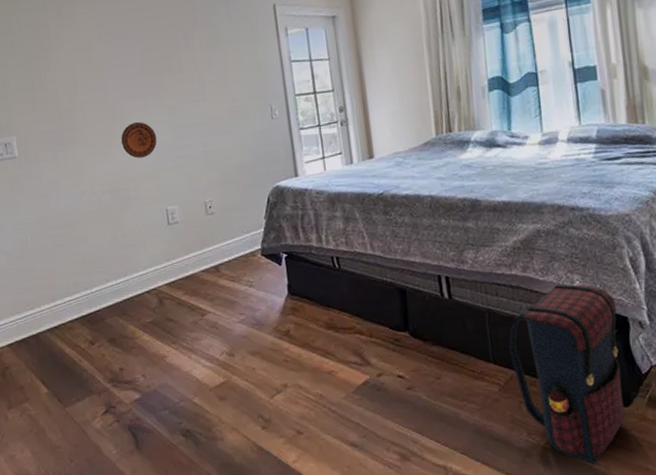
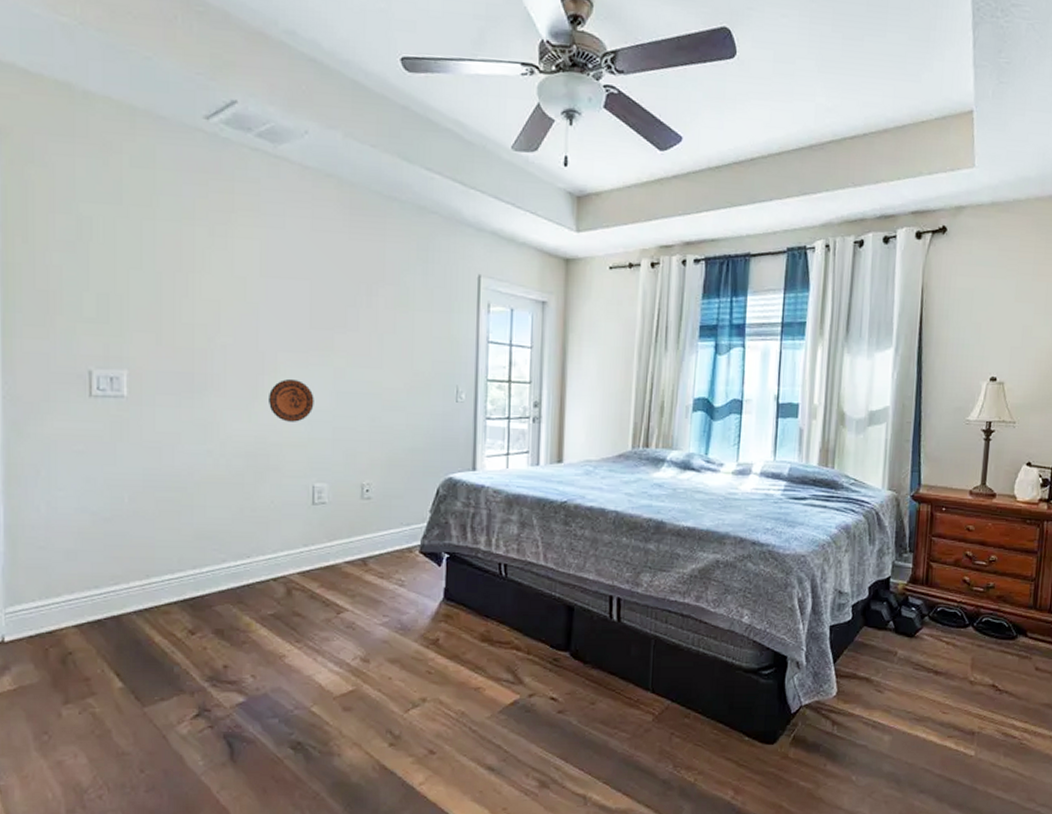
satchel: present [509,284,626,465] -> none [669,617,779,800]

